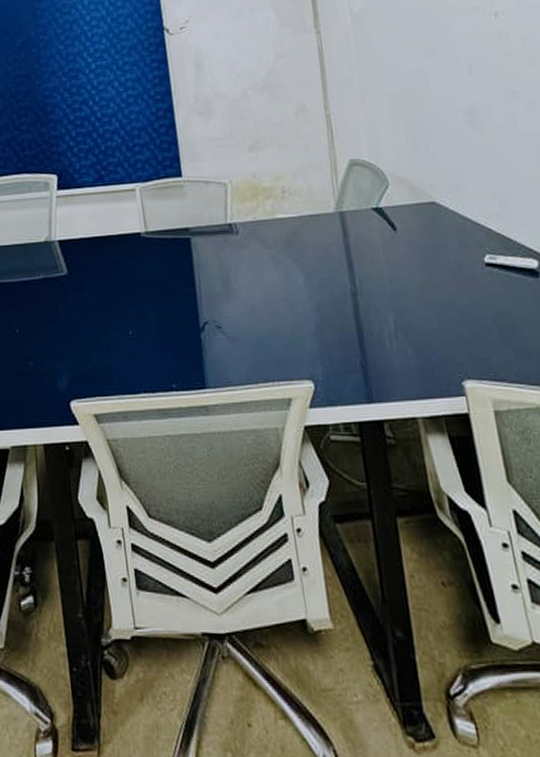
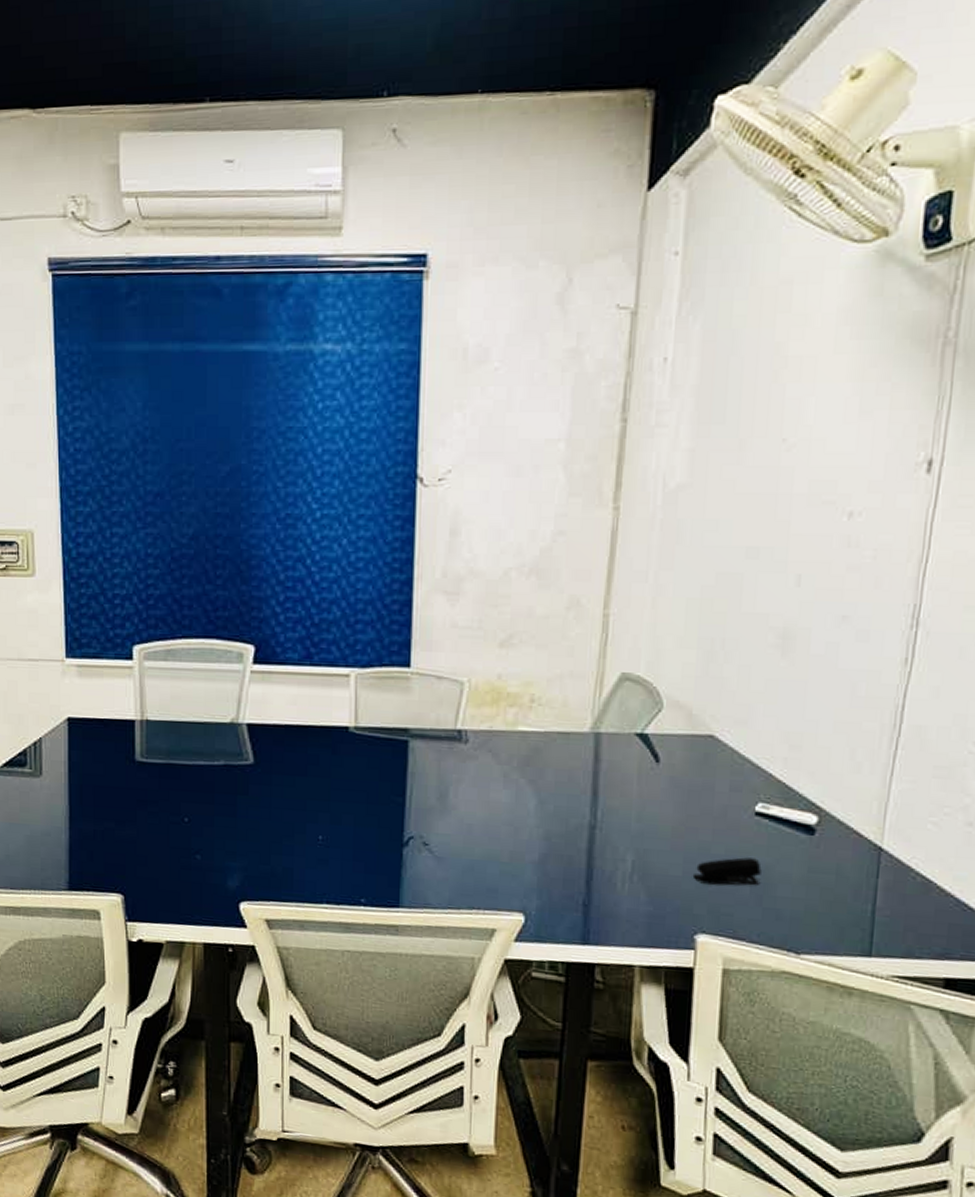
stapler: none [448,304,506,333] -> present [694,857,762,886]

